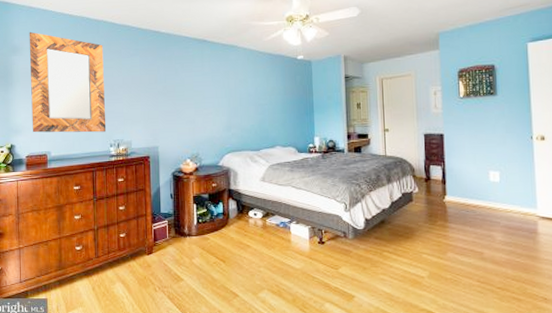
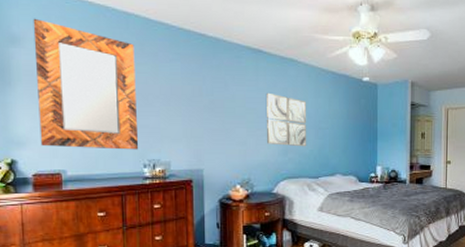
wall art: none [210,76,248,123] -> present [265,92,307,147]

